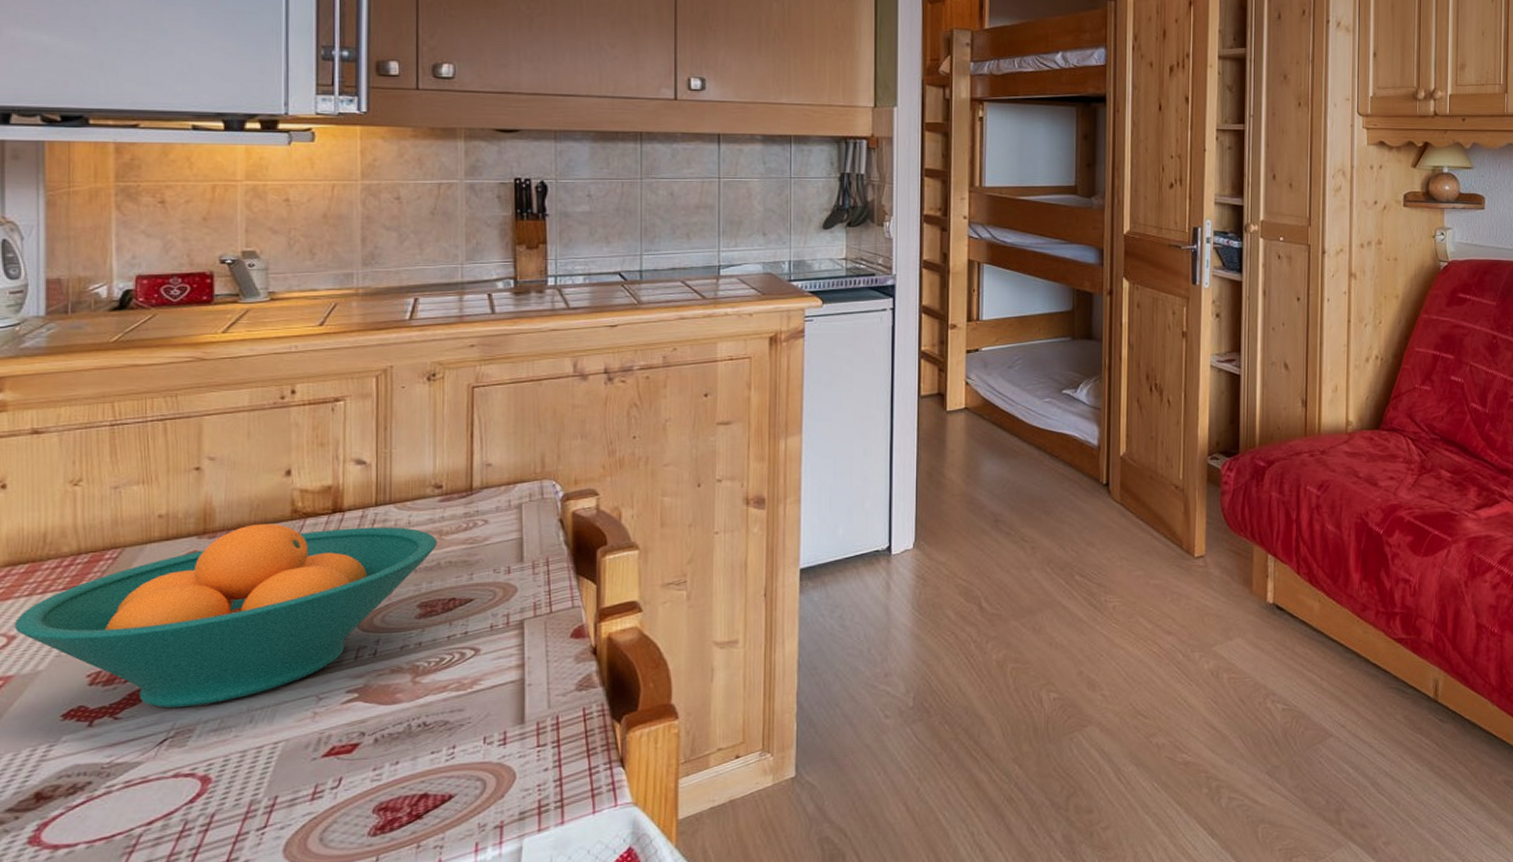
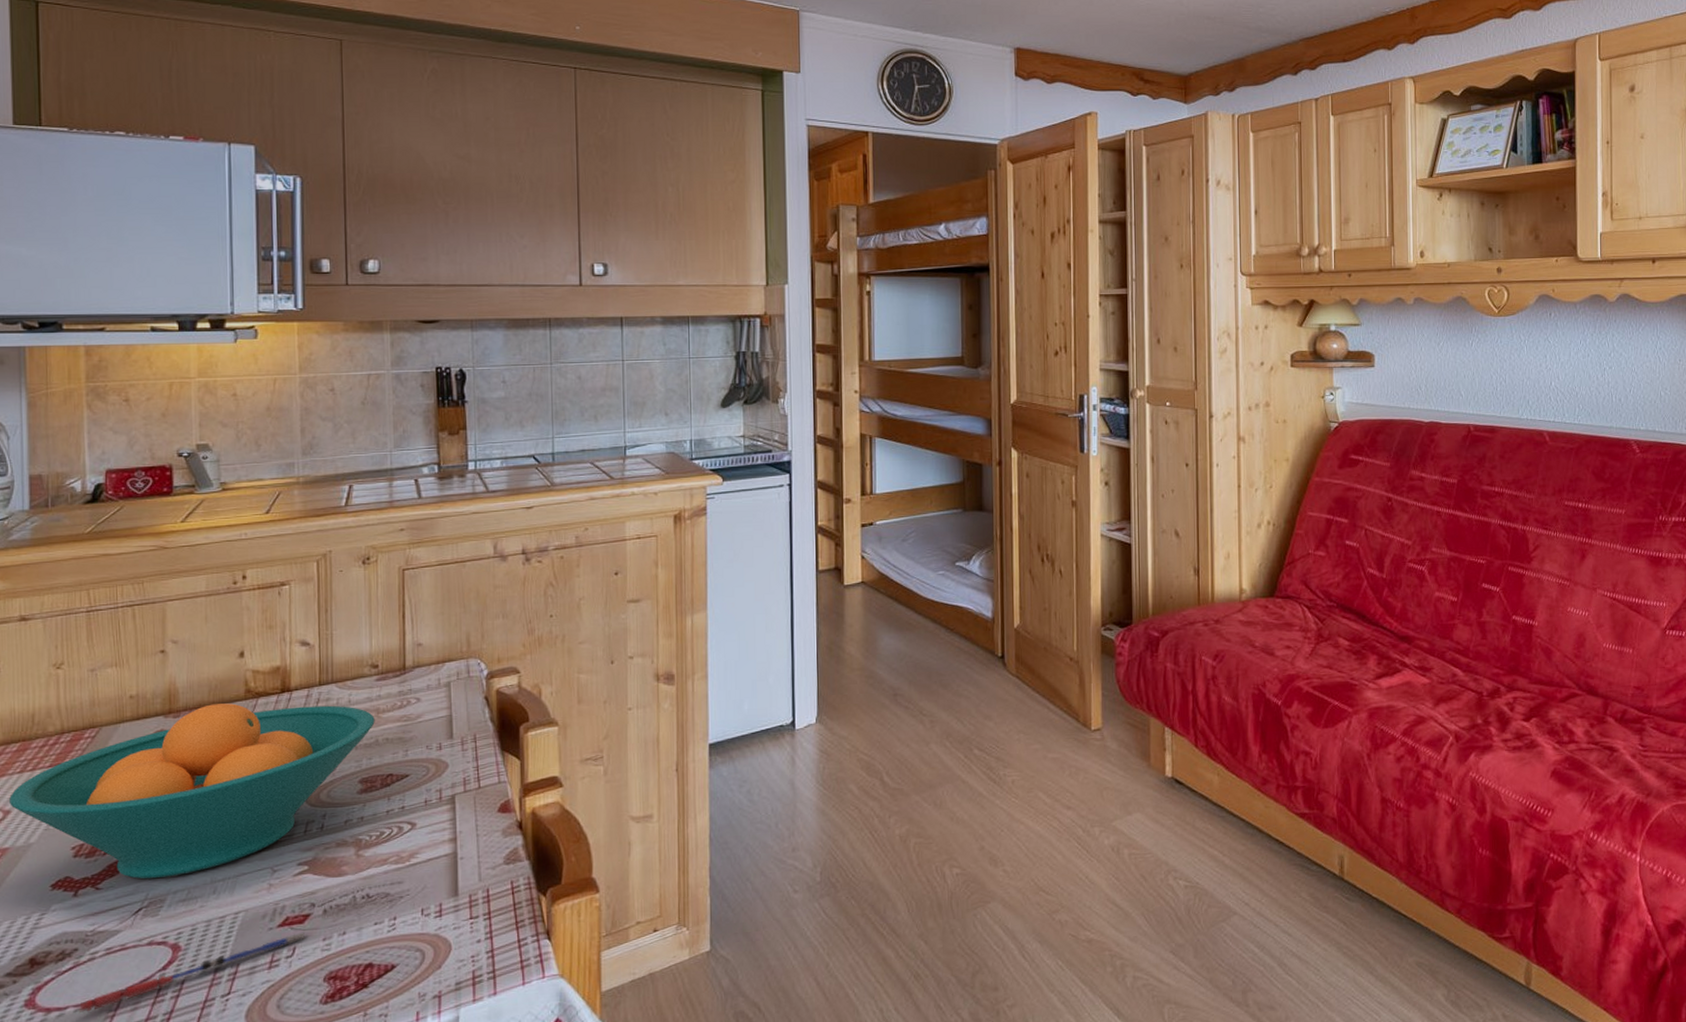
pen: none [92,762,354,849] -> present [79,932,306,1013]

